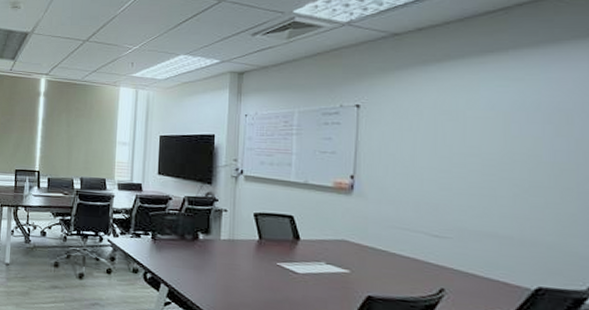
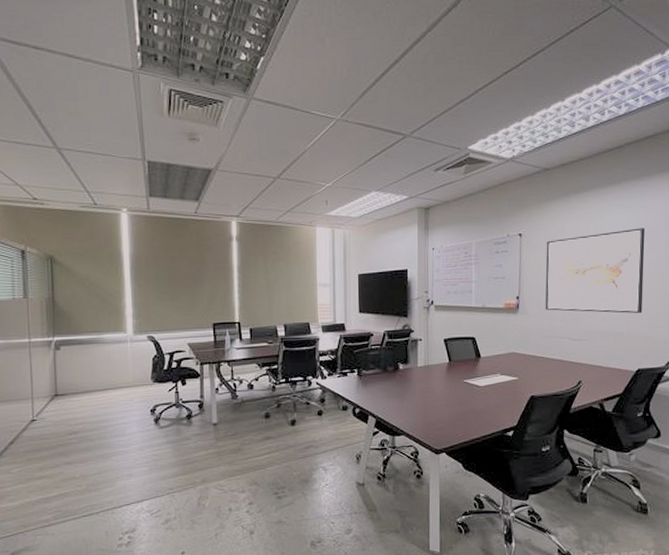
wall art: none [390,106,548,215] -> present [545,228,645,314]

